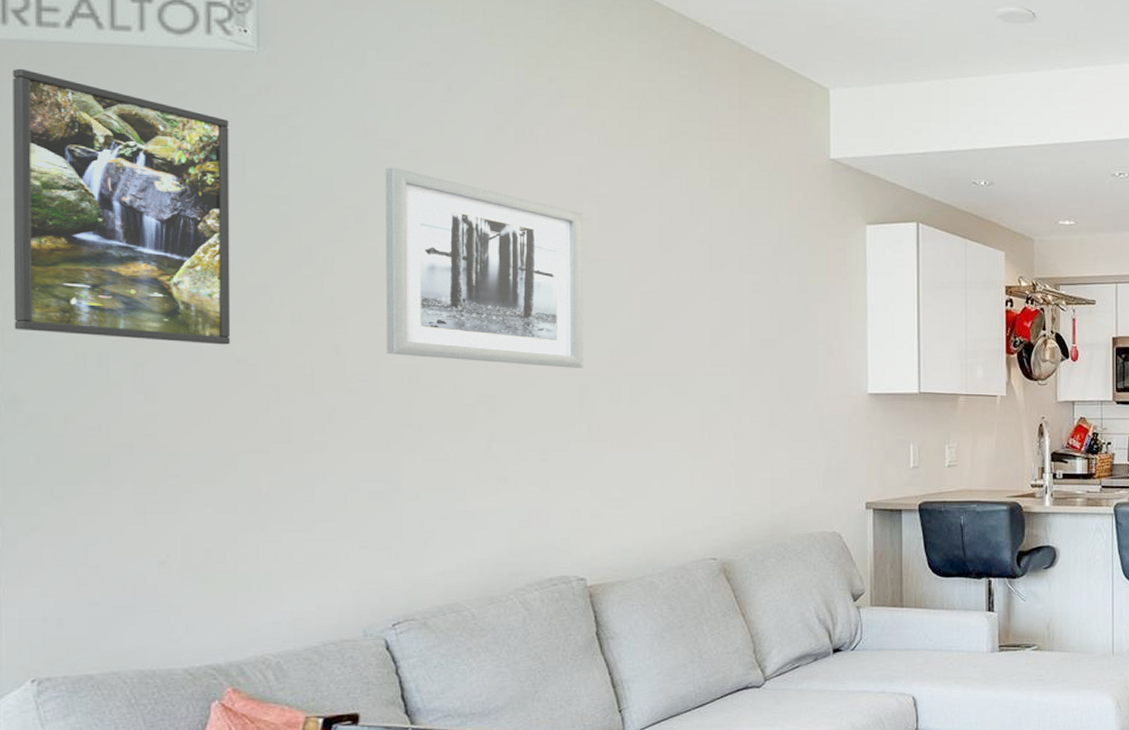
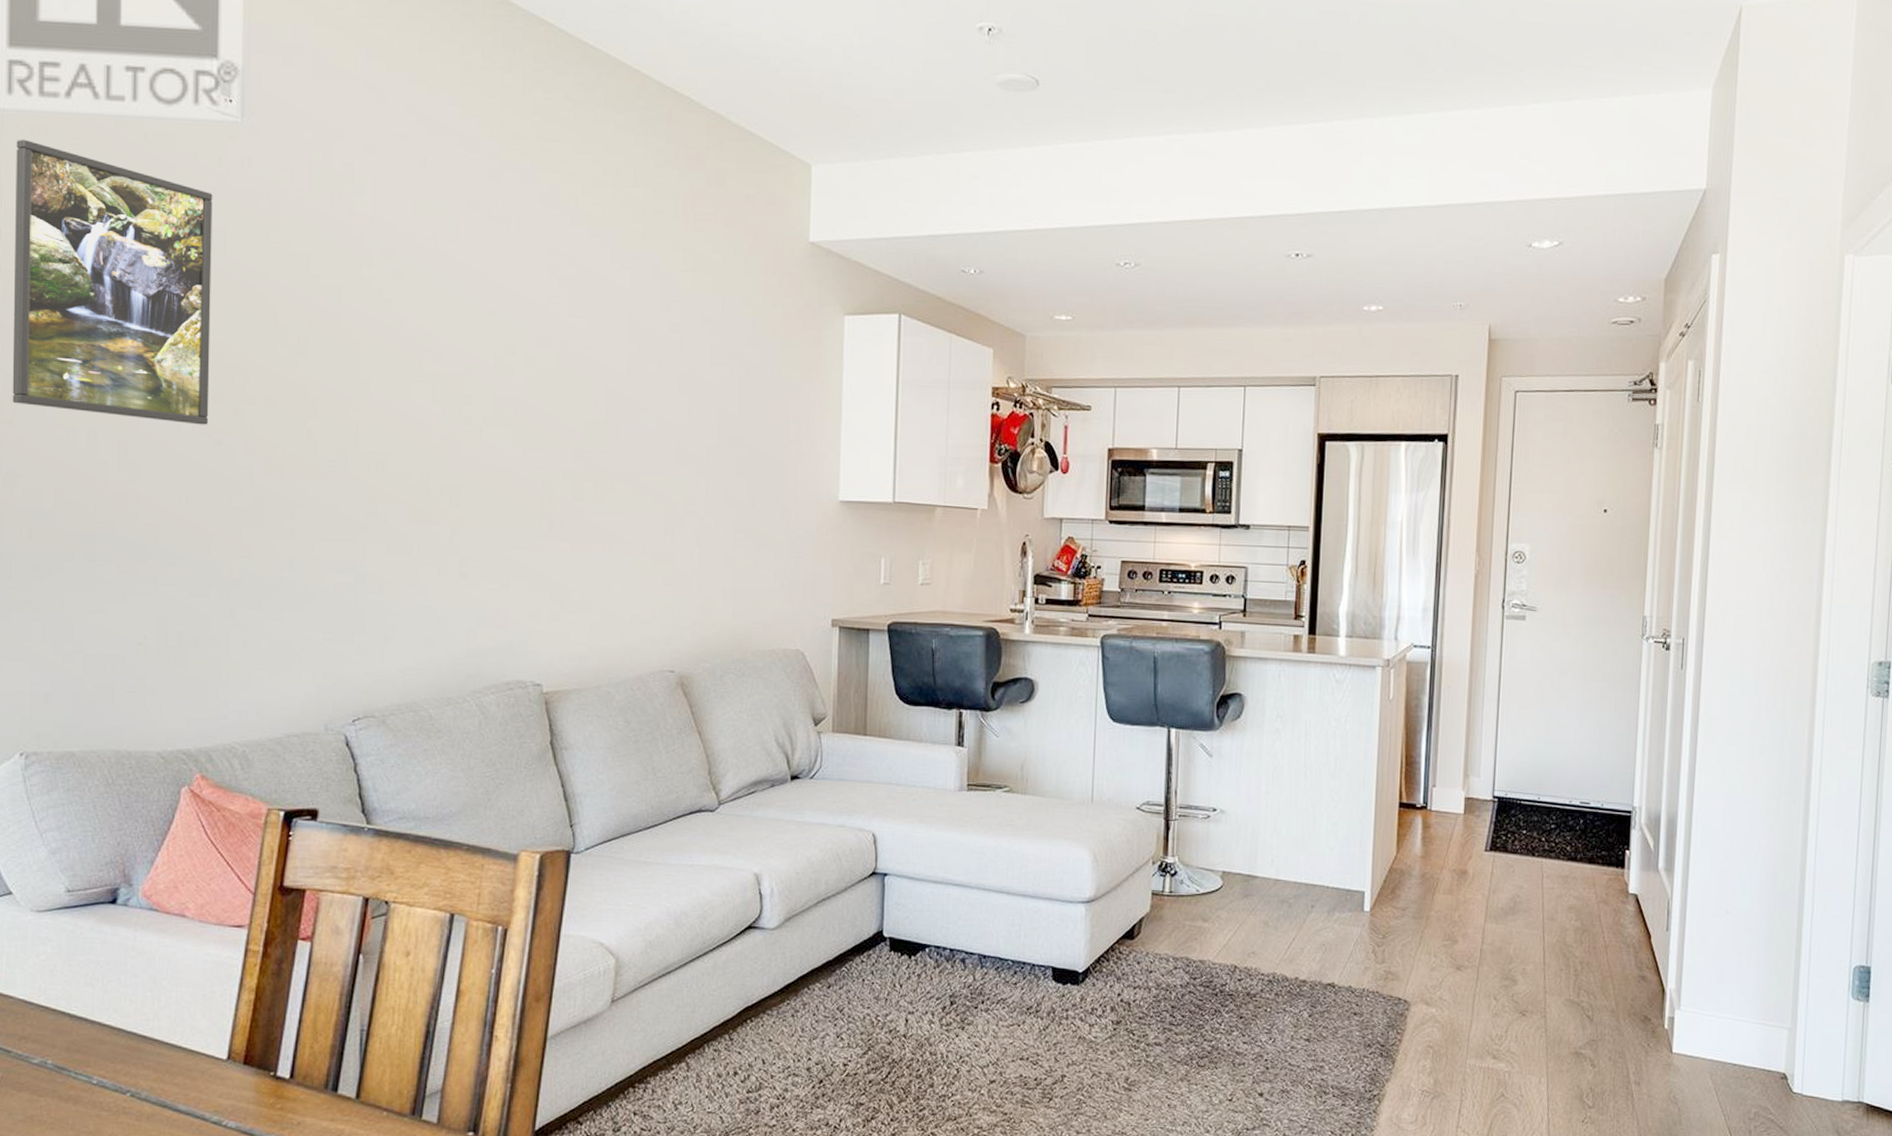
wall art: present [385,167,583,368] -> none [356,245,552,462]

